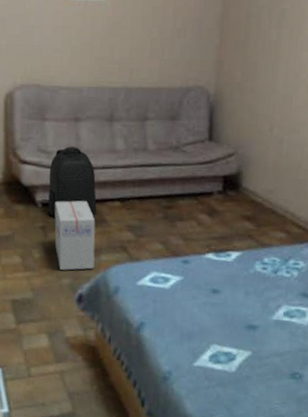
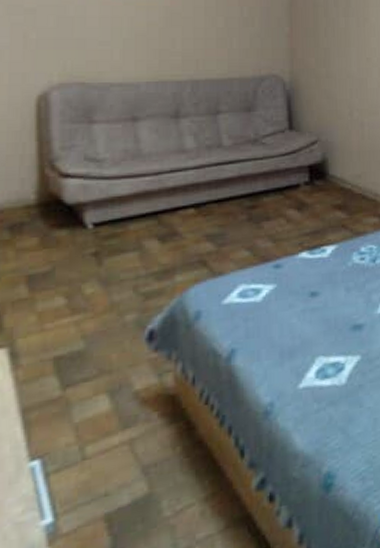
backpack: present [48,147,97,217] -> none [101,151,166,238]
cardboard box: present [54,200,96,270] -> none [111,213,167,304]

